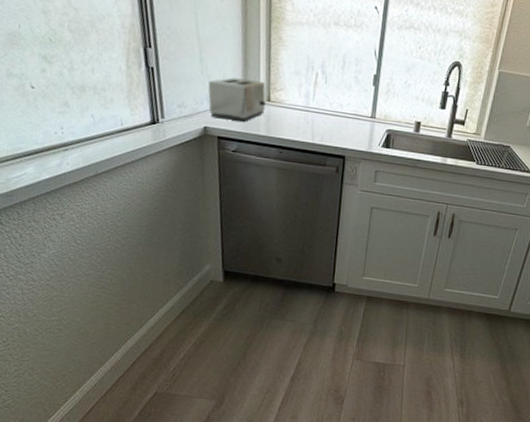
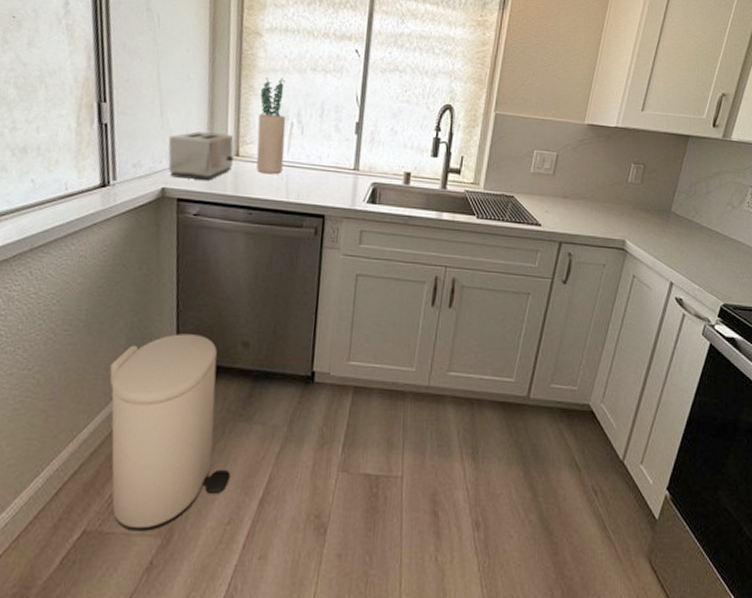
pedal bin: none [168,249,268,395] -> present [109,333,231,531]
vase: none [285,30,312,119] -> present [256,77,286,175]

